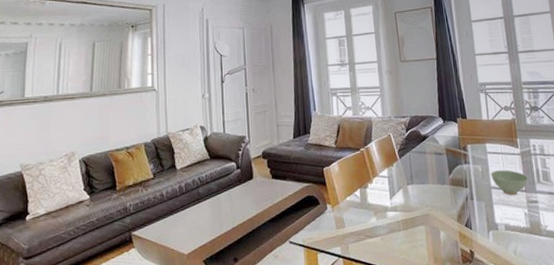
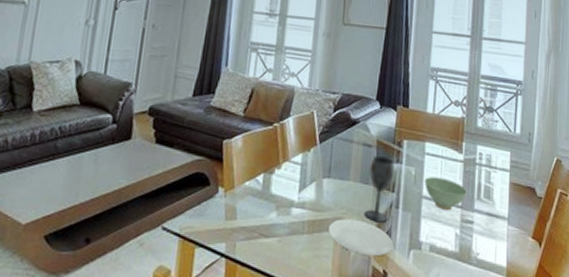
plate: none [419,213,474,241] -> present [328,219,393,257]
wine glass: none [443,160,466,213] -> present [364,155,395,223]

